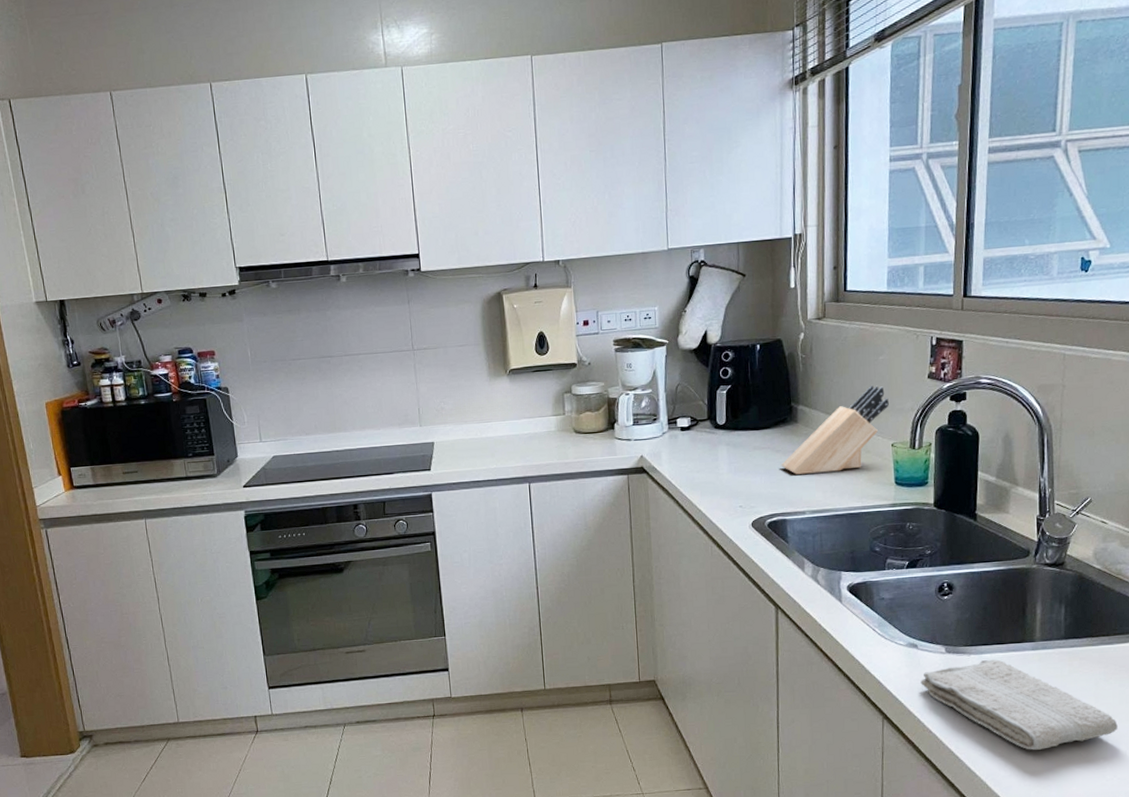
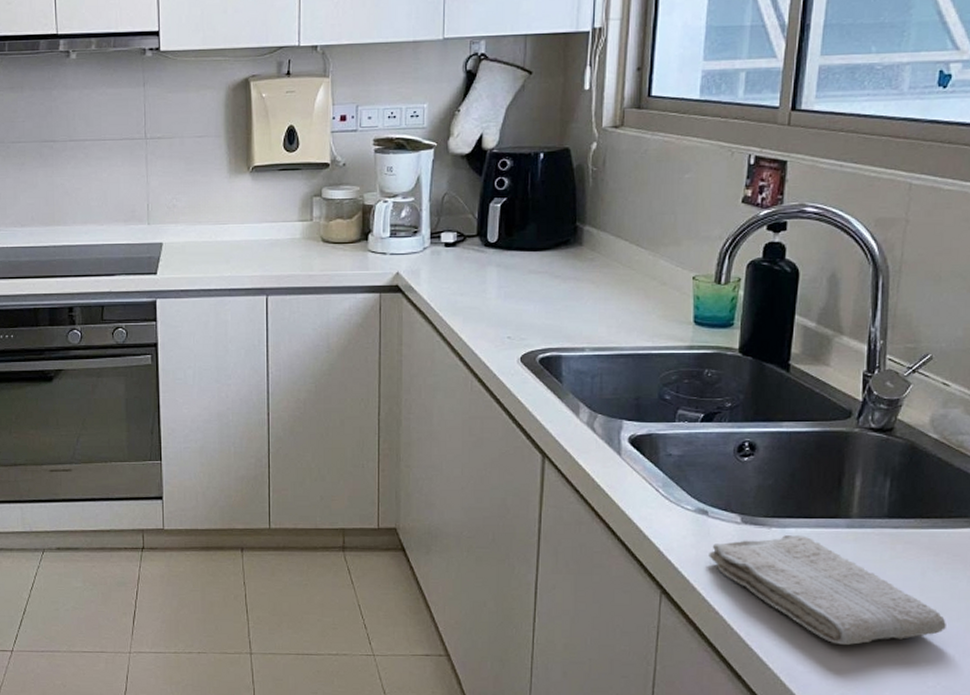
knife block: present [781,386,889,475] -> none [559,208,693,305]

